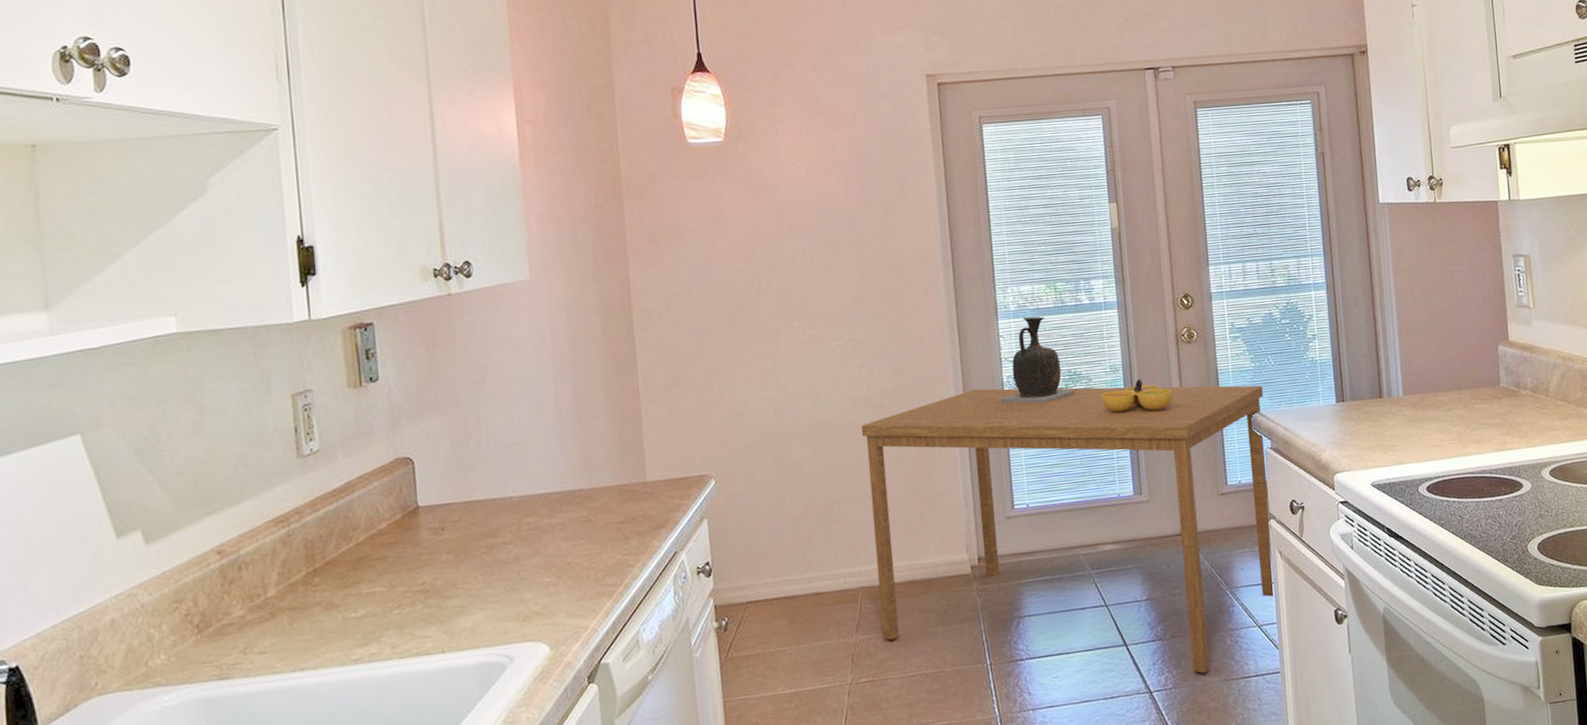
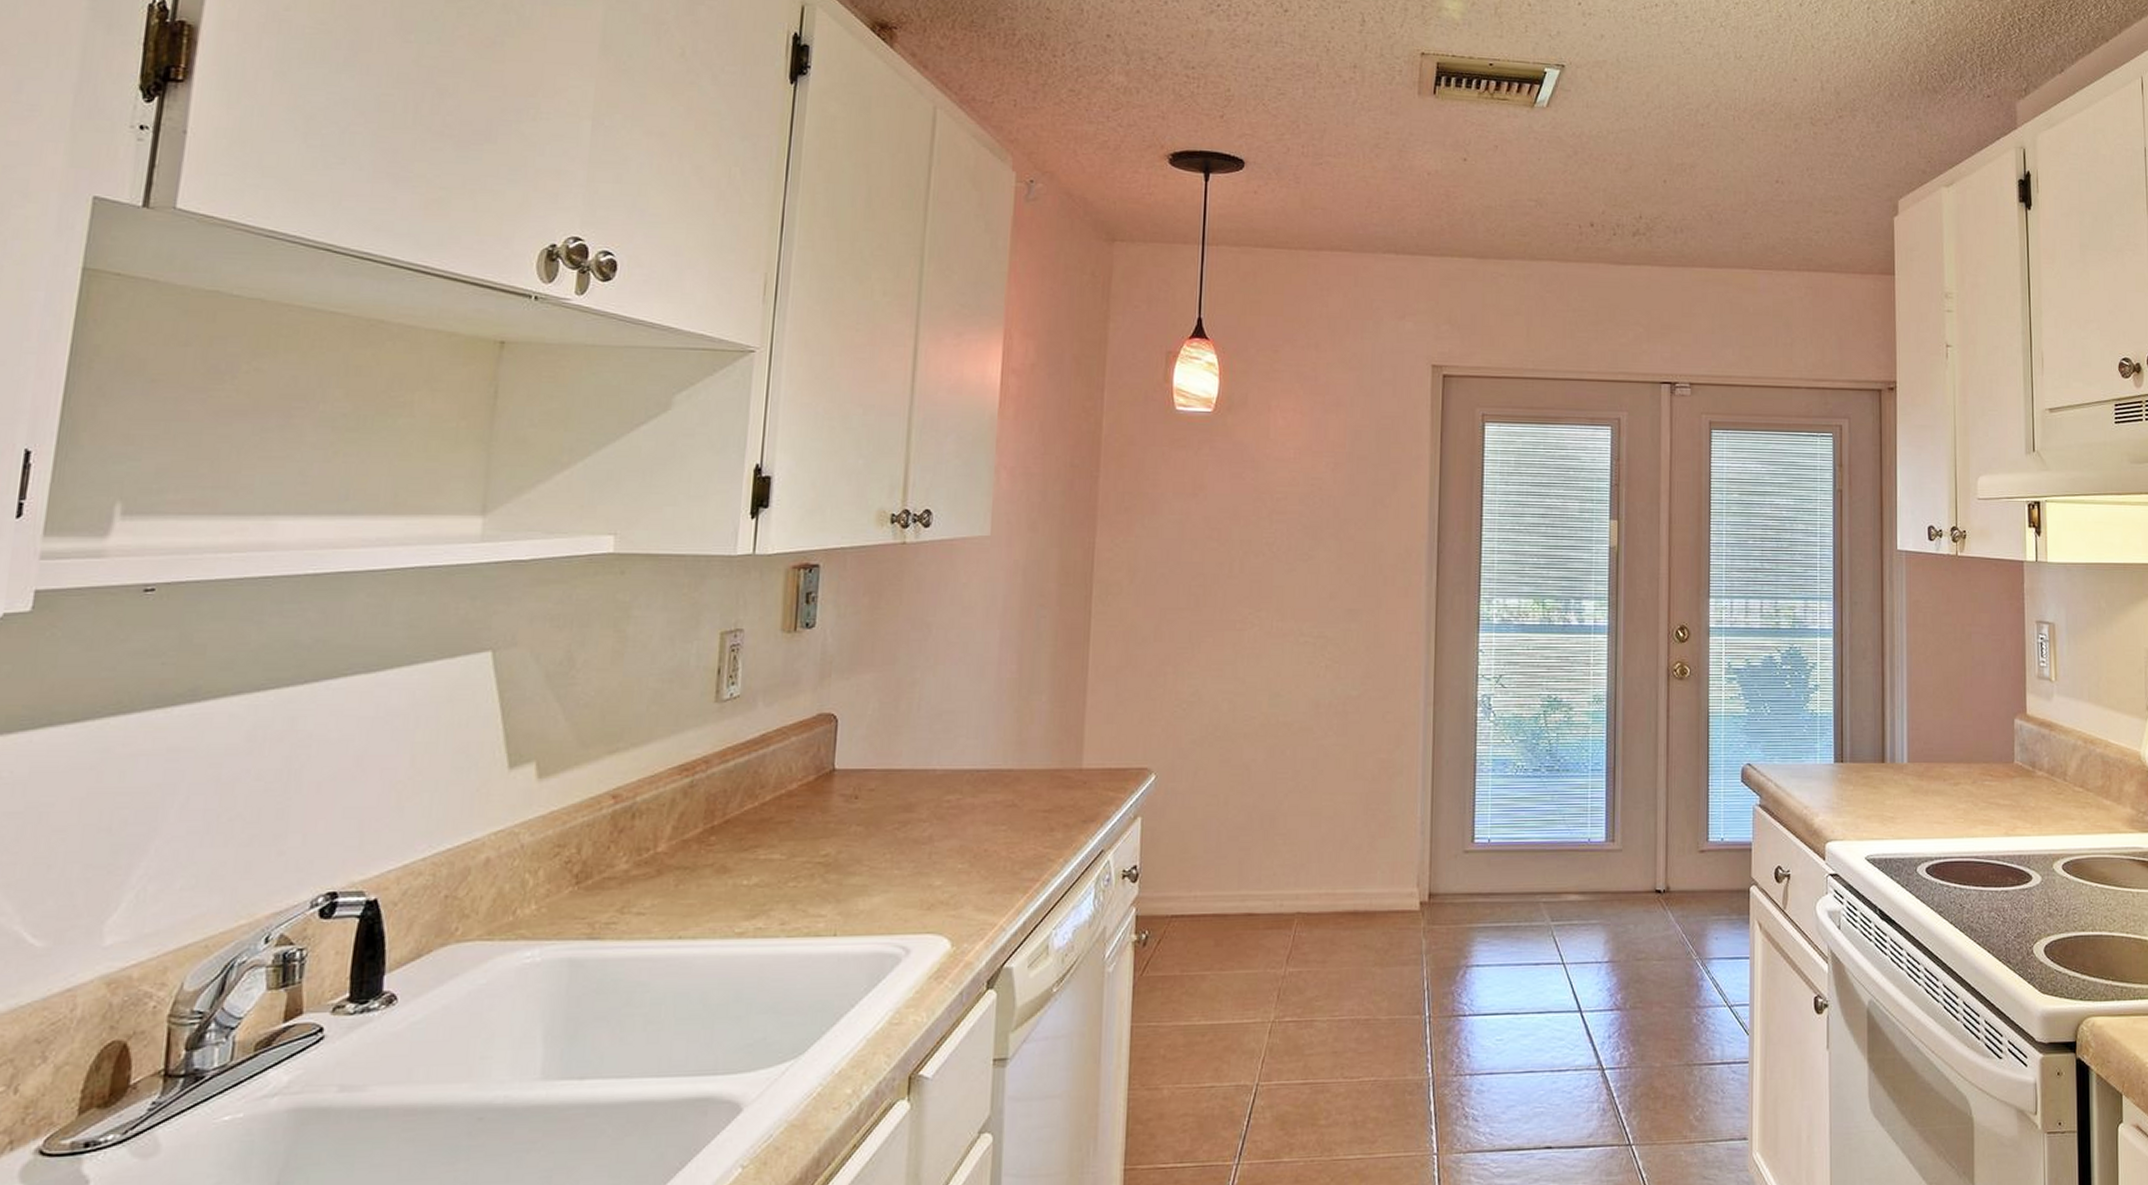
dining table: present [861,385,1273,673] -> none [1315,705,1756,1053]
vase: present [1001,316,1076,404] -> none [1473,632,1554,729]
decorative bowl: present [1101,379,1172,413] -> none [1581,713,1657,751]

